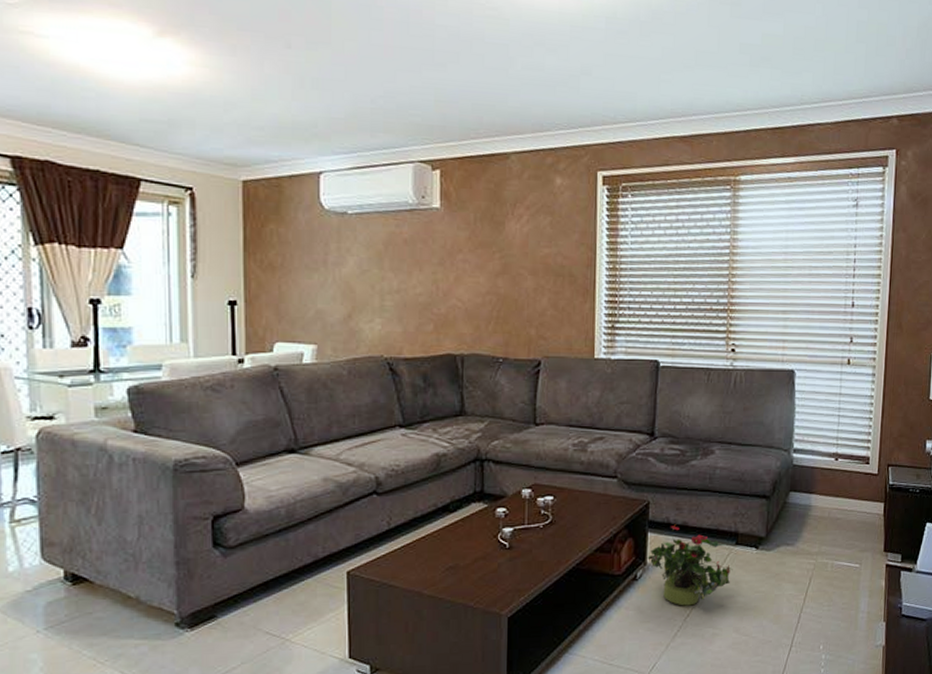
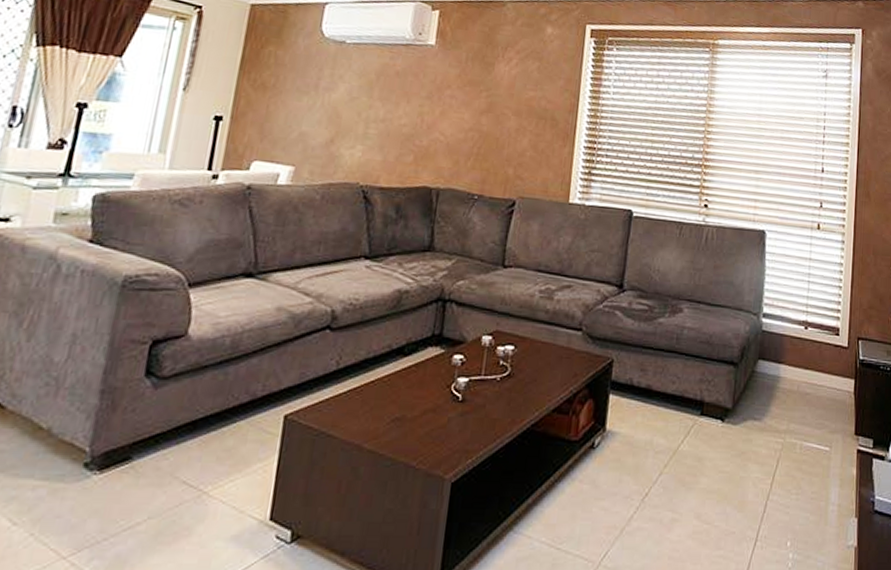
potted plant: present [647,524,733,606] -> none [607,387,697,483]

